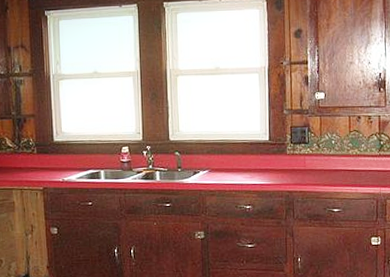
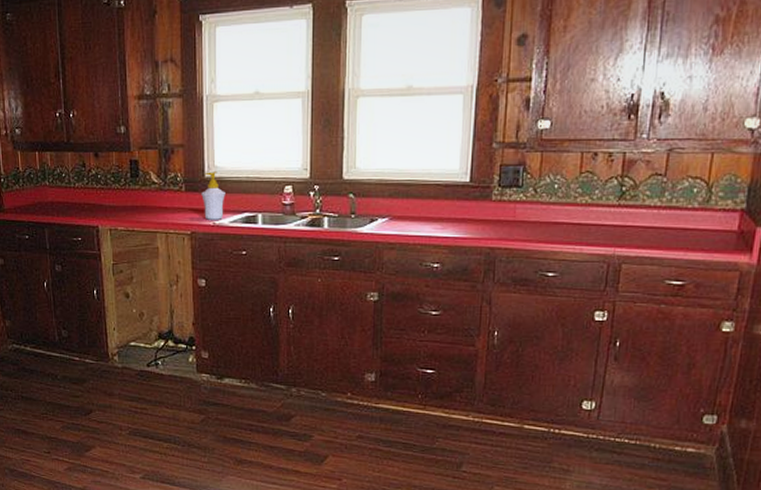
soap bottle: none [51,137,72,177] -> present [201,172,225,220]

